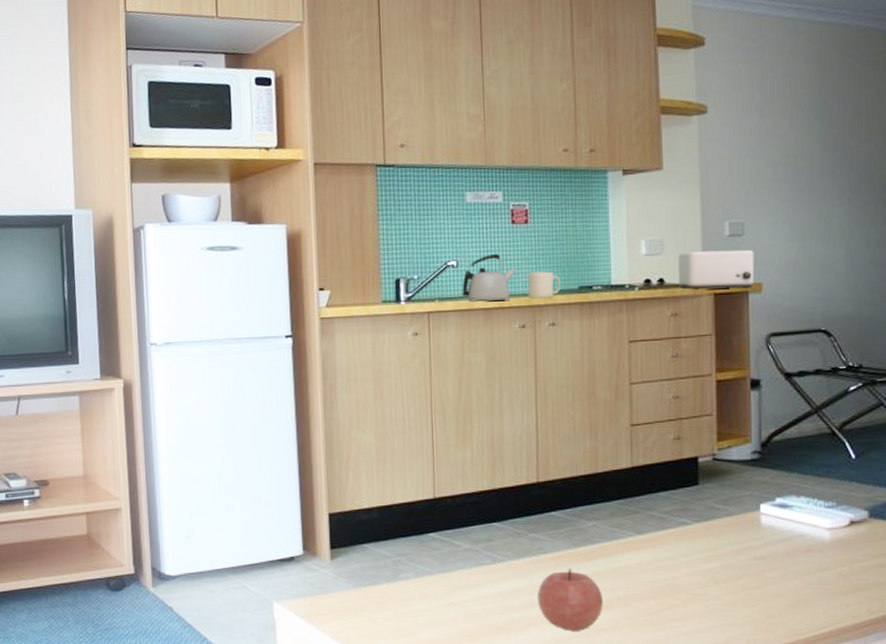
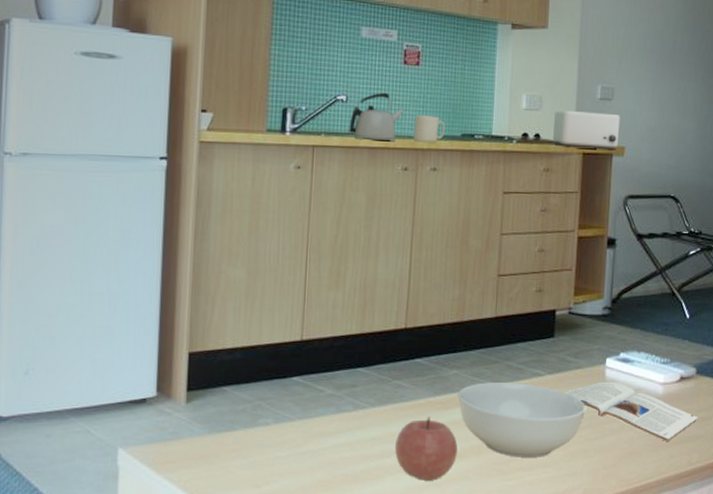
bowl: none [598,532,742,608] -> present [457,382,586,457]
magazine: none [716,528,876,589] -> present [565,381,698,441]

